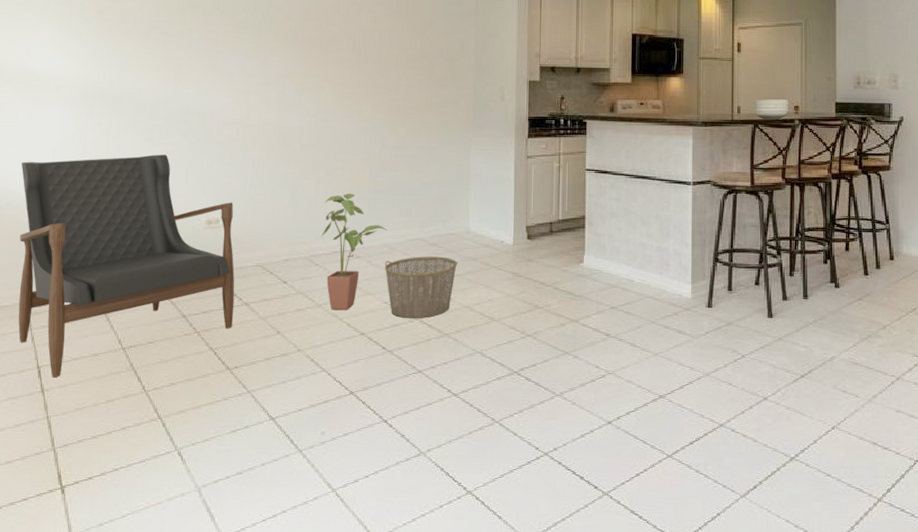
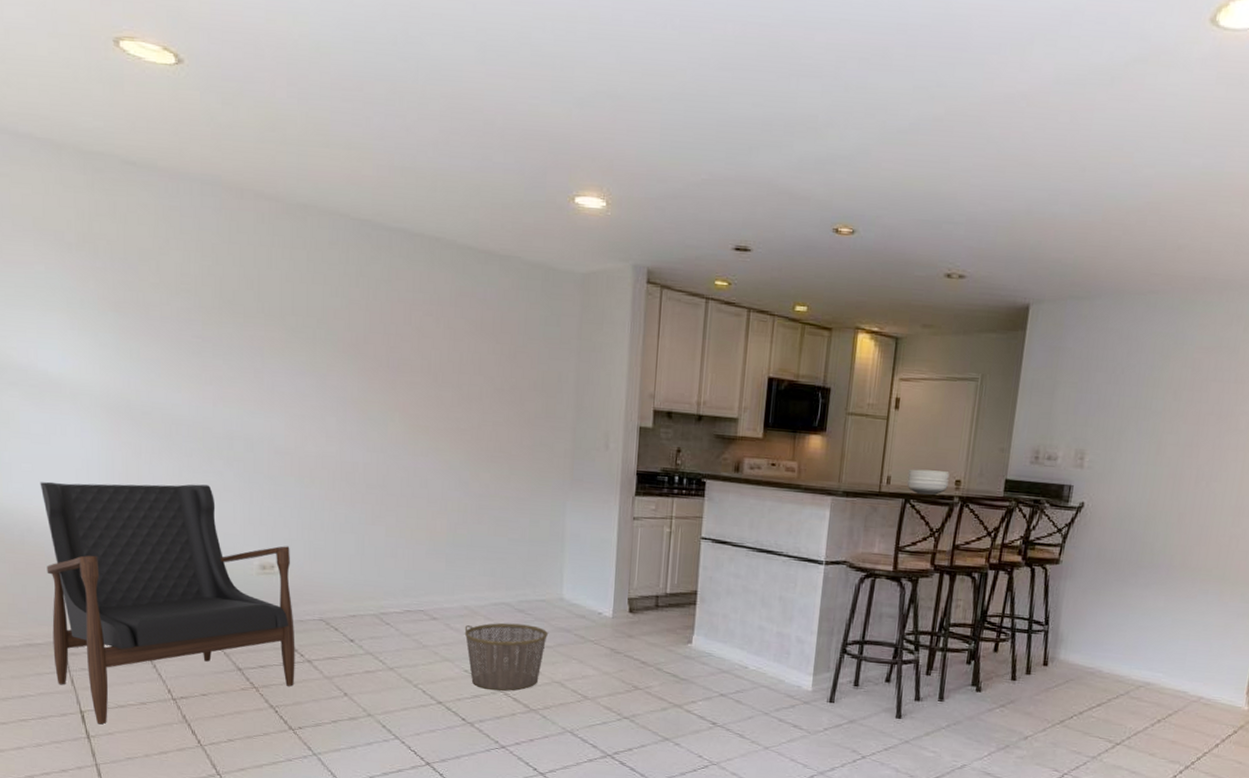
house plant: present [321,193,388,310] -> none [393,545,468,676]

